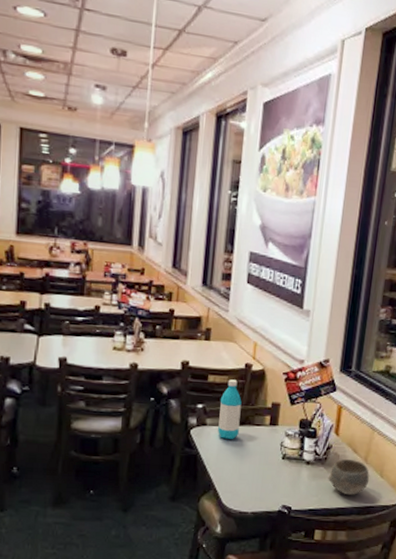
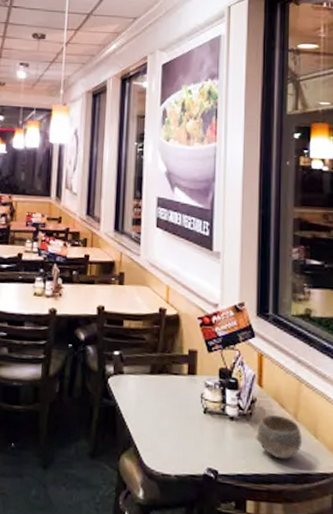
water bottle: present [218,379,242,440] -> none [135,325,158,391]

